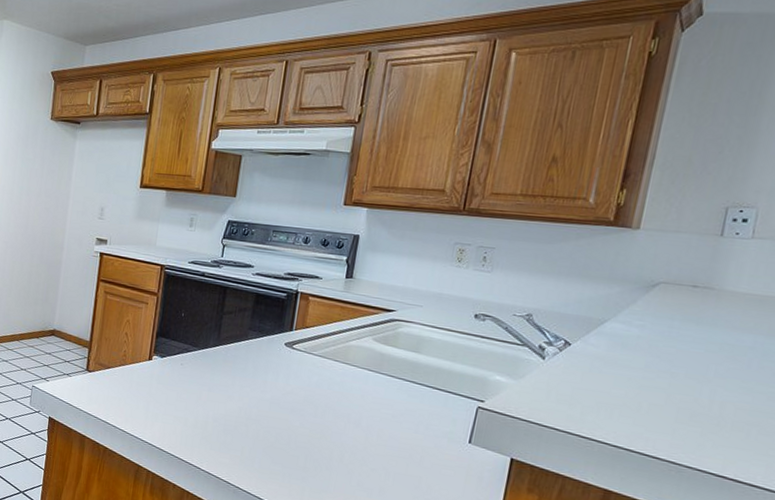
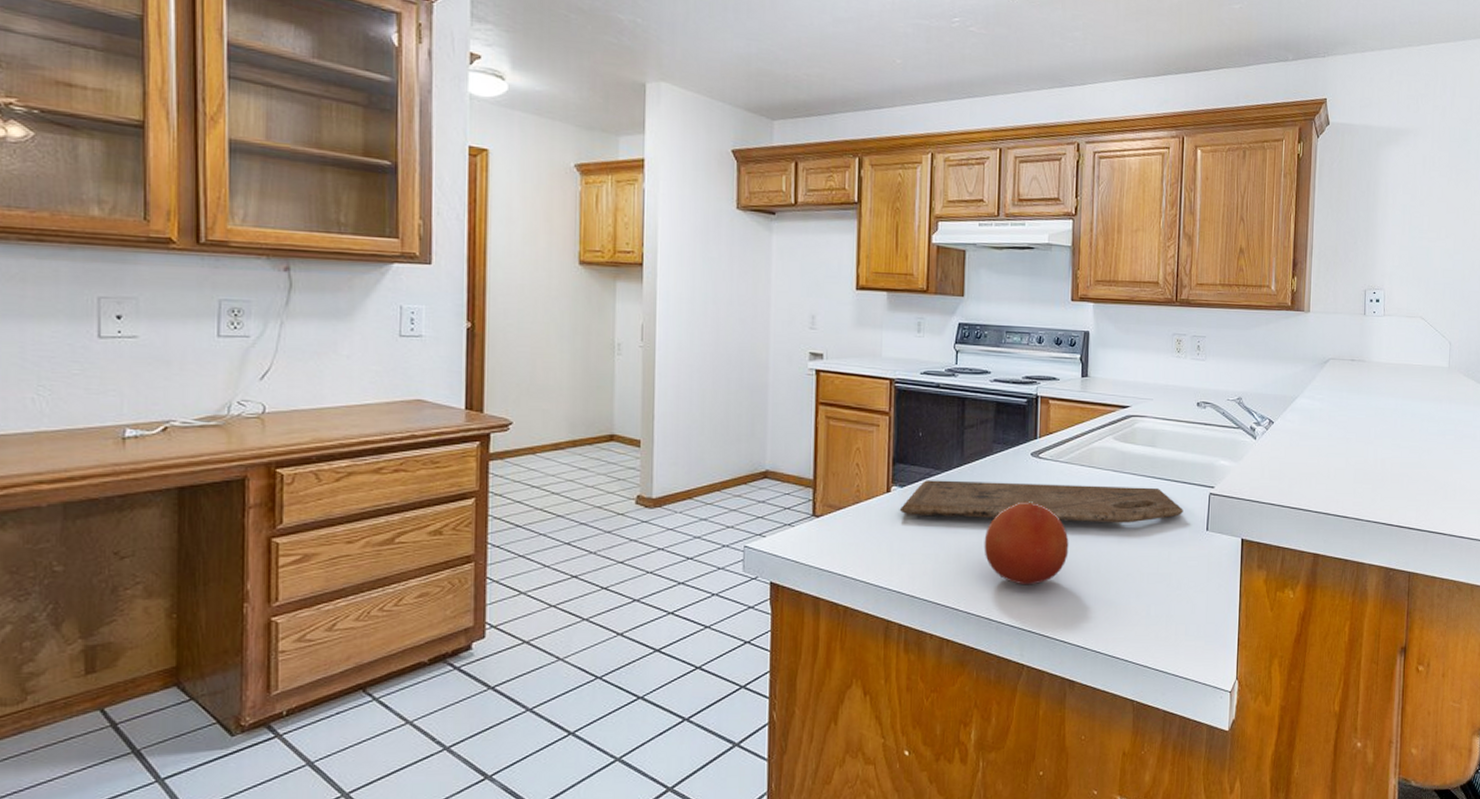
cutting board: none [157,354,444,424] -> present [899,480,1183,523]
fruit: none [230,385,314,461] -> present [984,500,1069,585]

